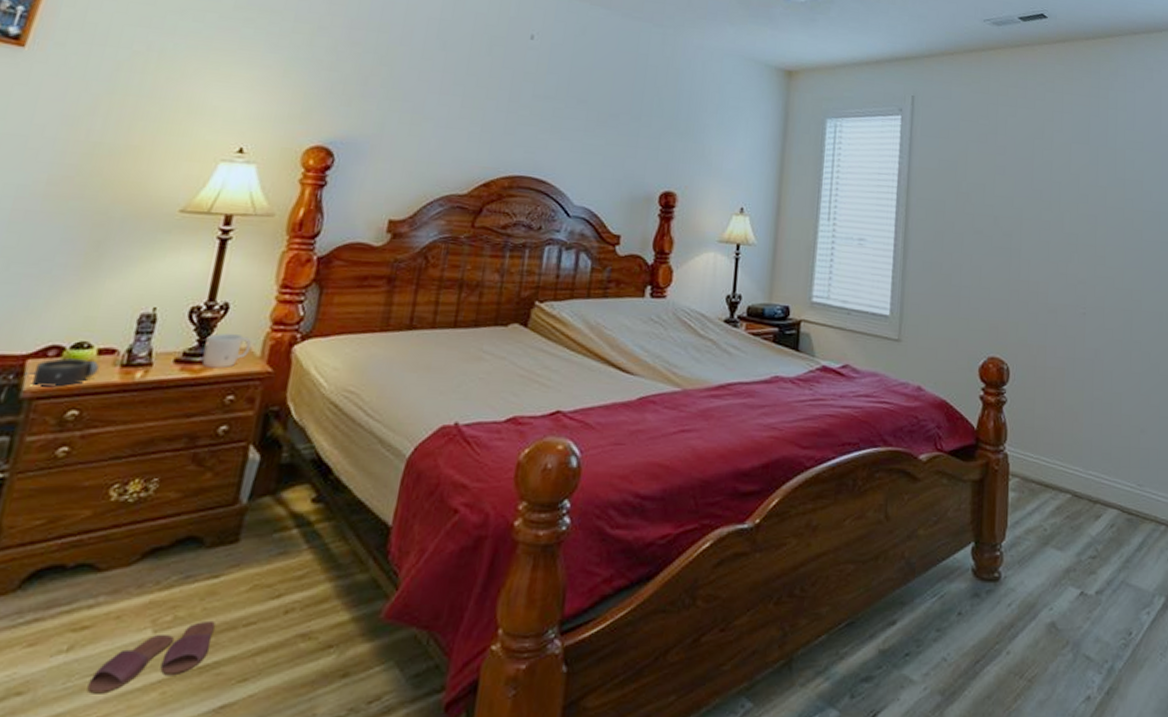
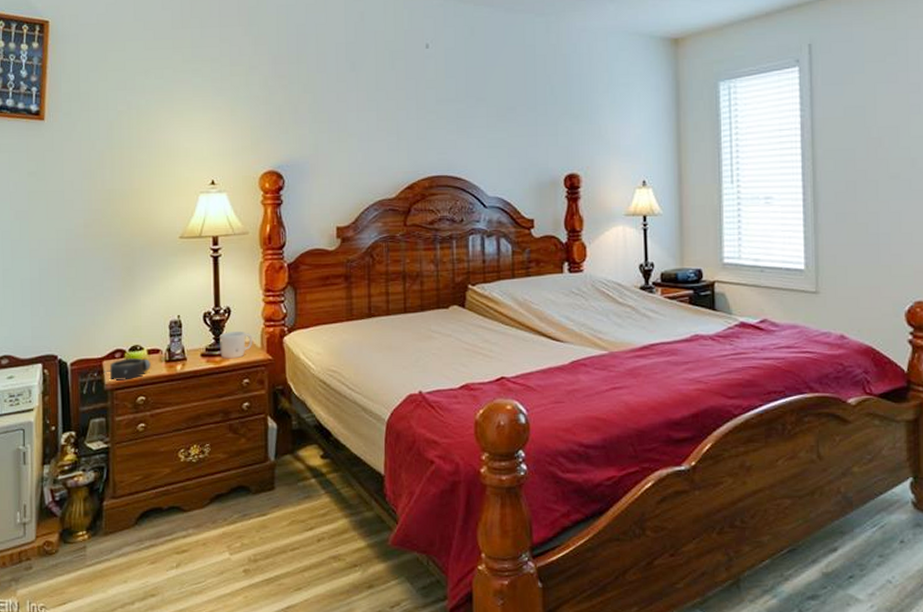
slippers: present [87,620,215,694] -> none [195,546,271,597]

